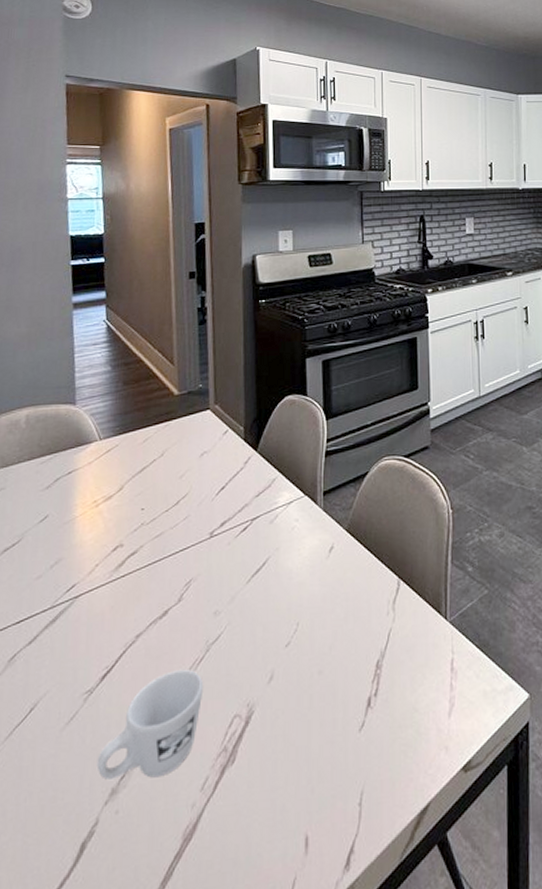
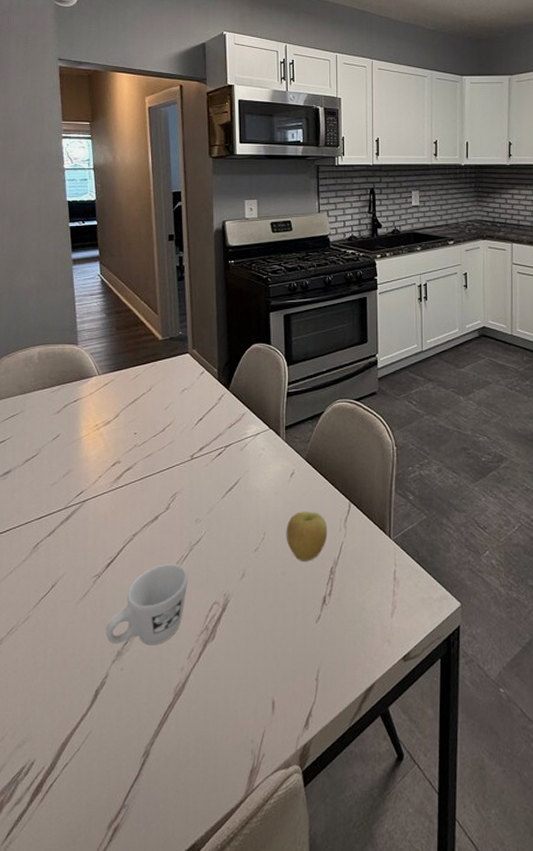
apple: none [323,593,373,656] -> present [286,512,328,561]

